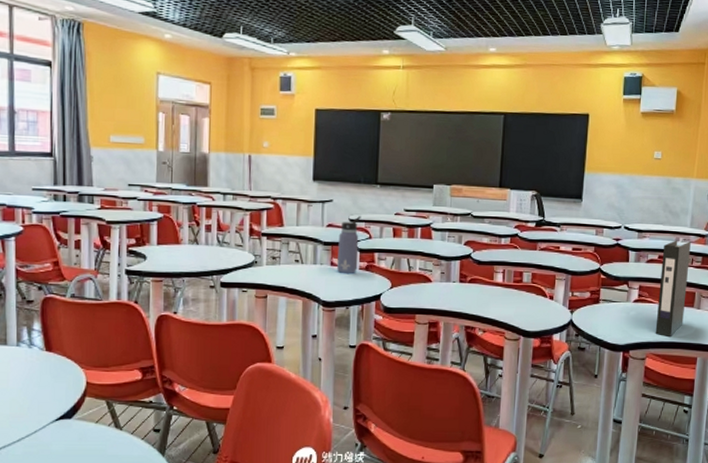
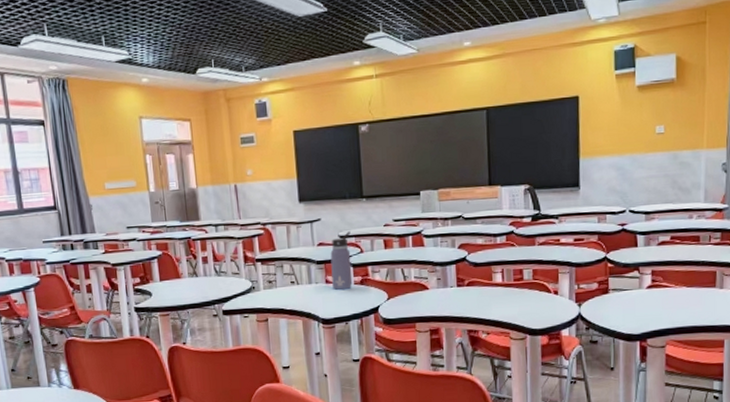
binder: present [655,240,691,337] -> none [674,217,707,321]

